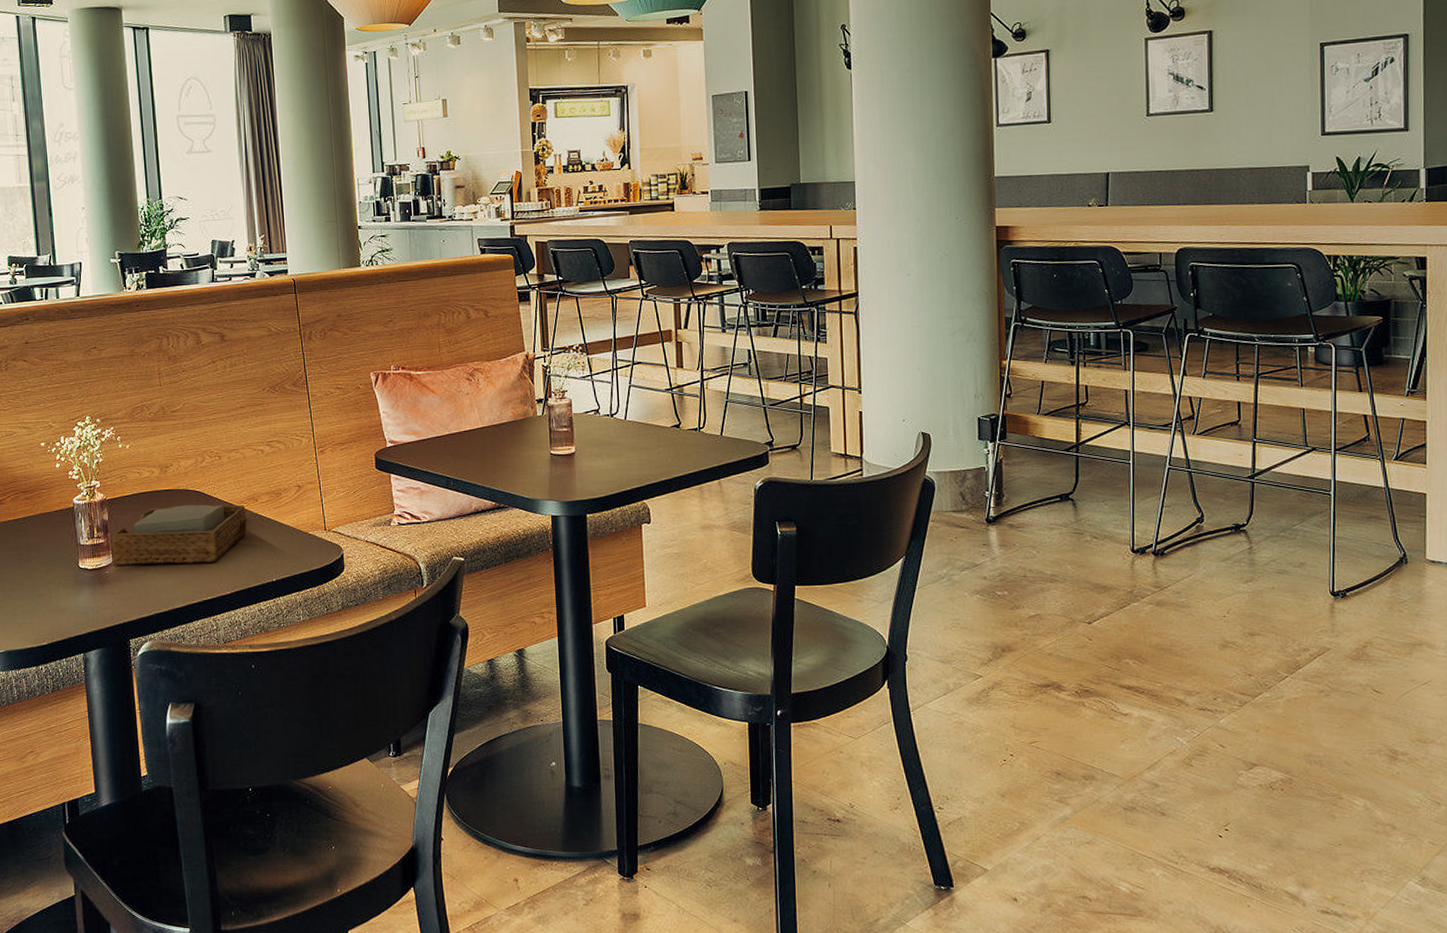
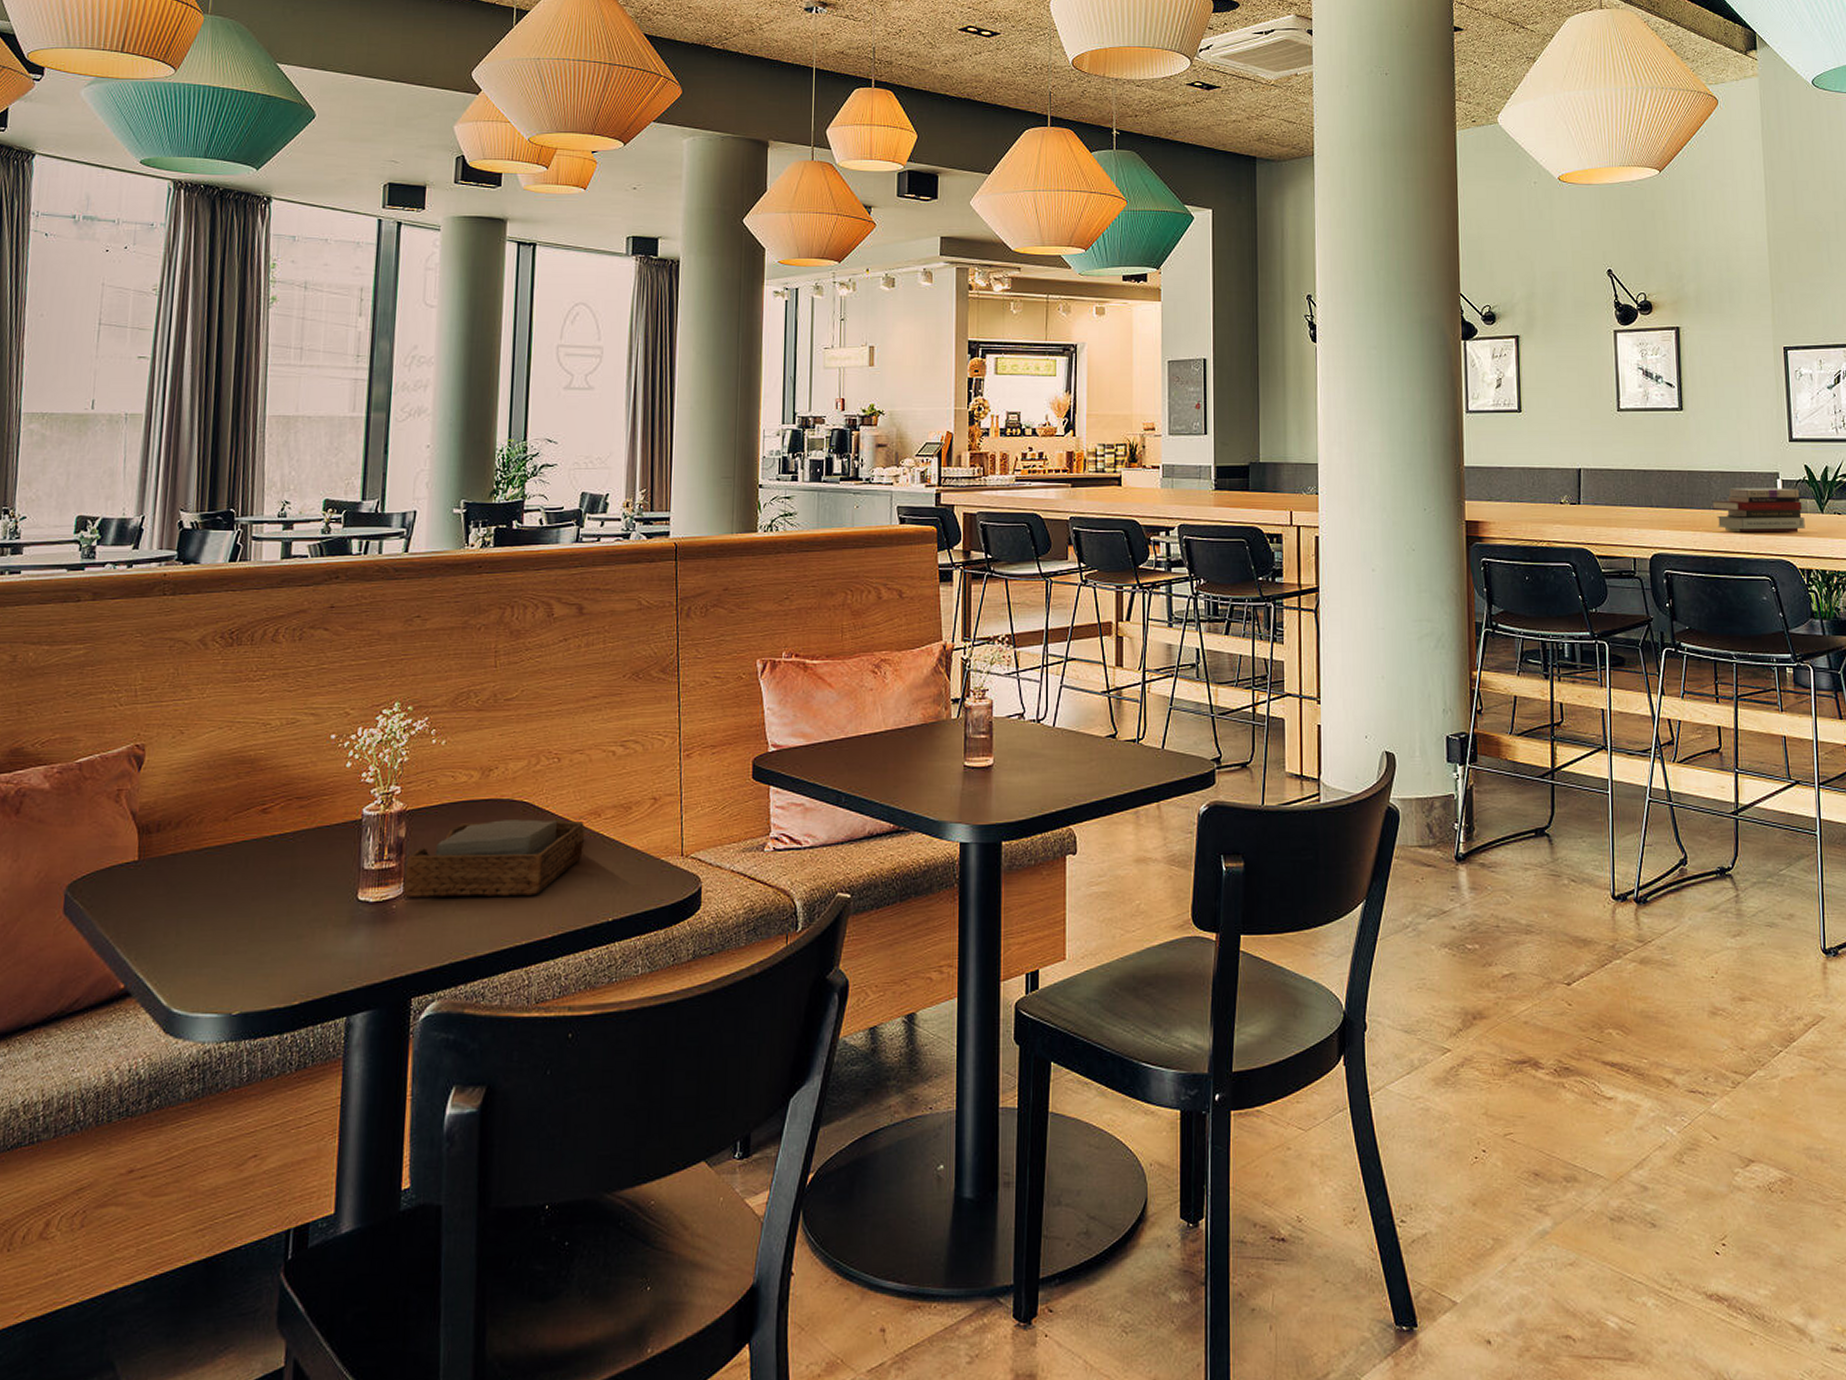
books: none [1239,180,1334,225] -> present [1712,488,1805,533]

